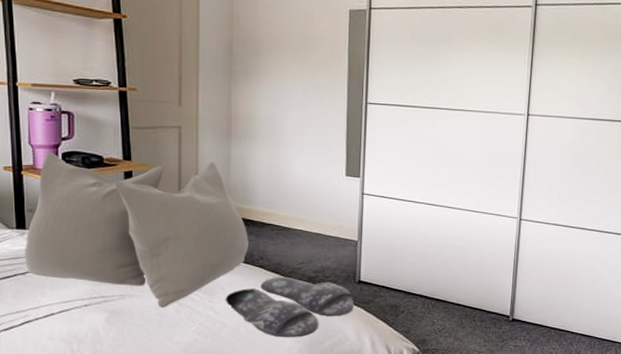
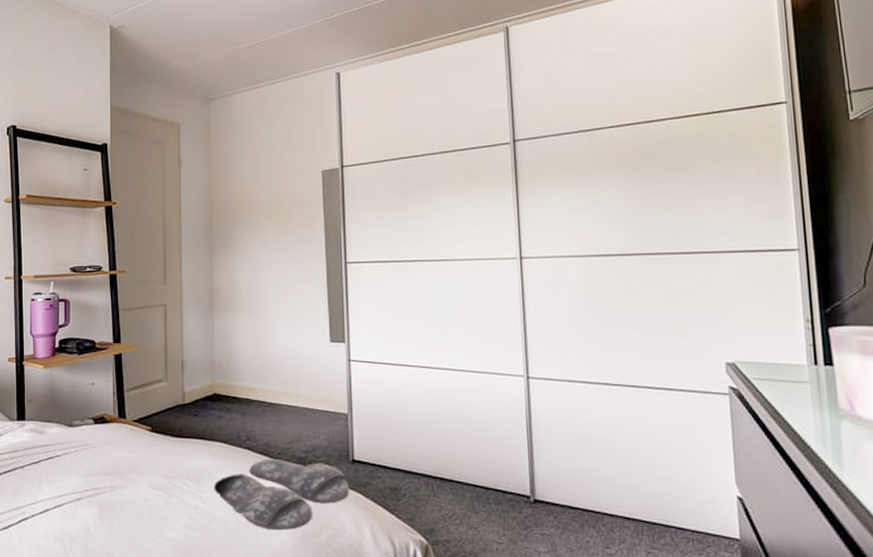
cushion: present [25,152,250,308] -> none [24,337,236,499]

